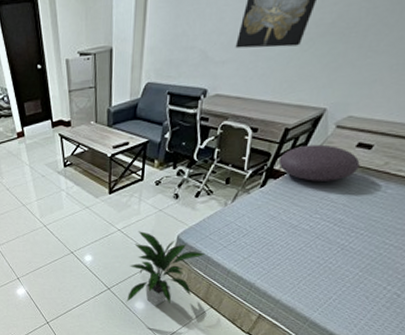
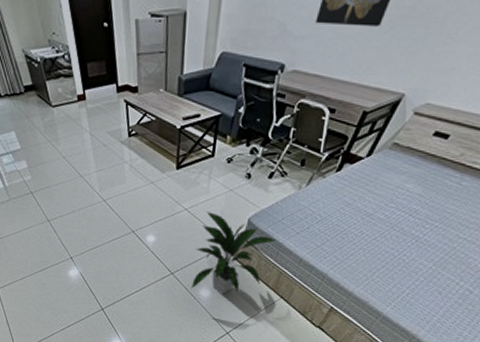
cushion: present [278,144,360,181] -> none [355,130,436,170]

